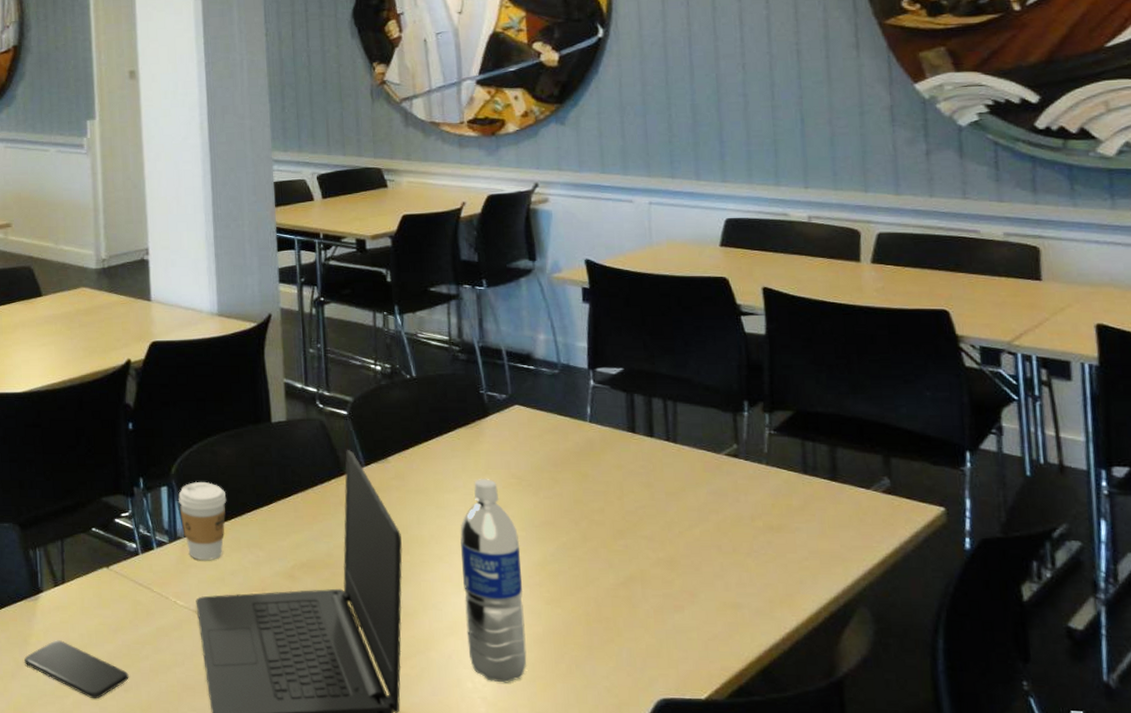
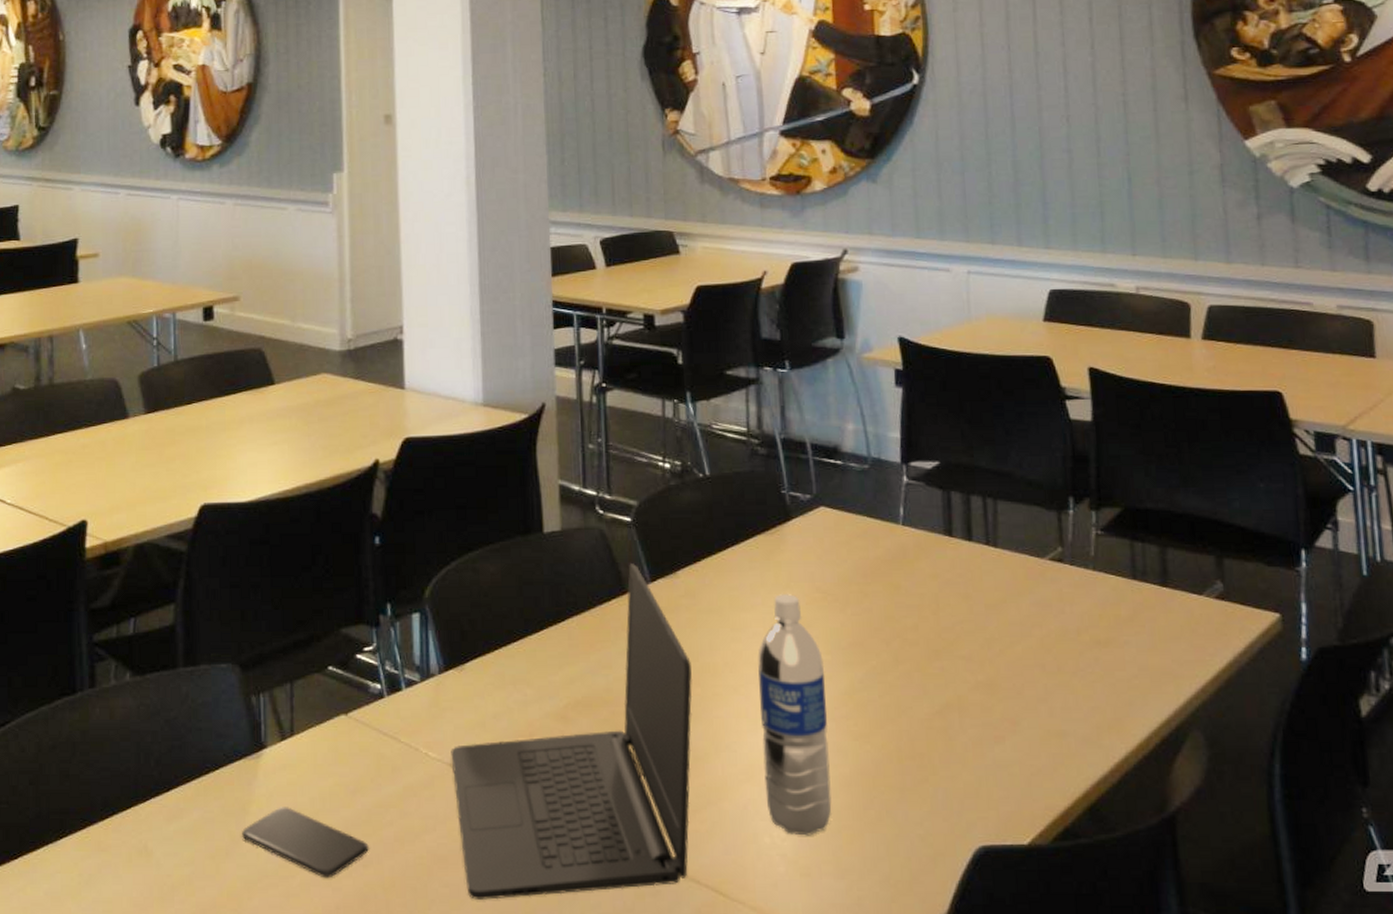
coffee cup: present [178,481,227,561] -> none [433,605,490,702]

